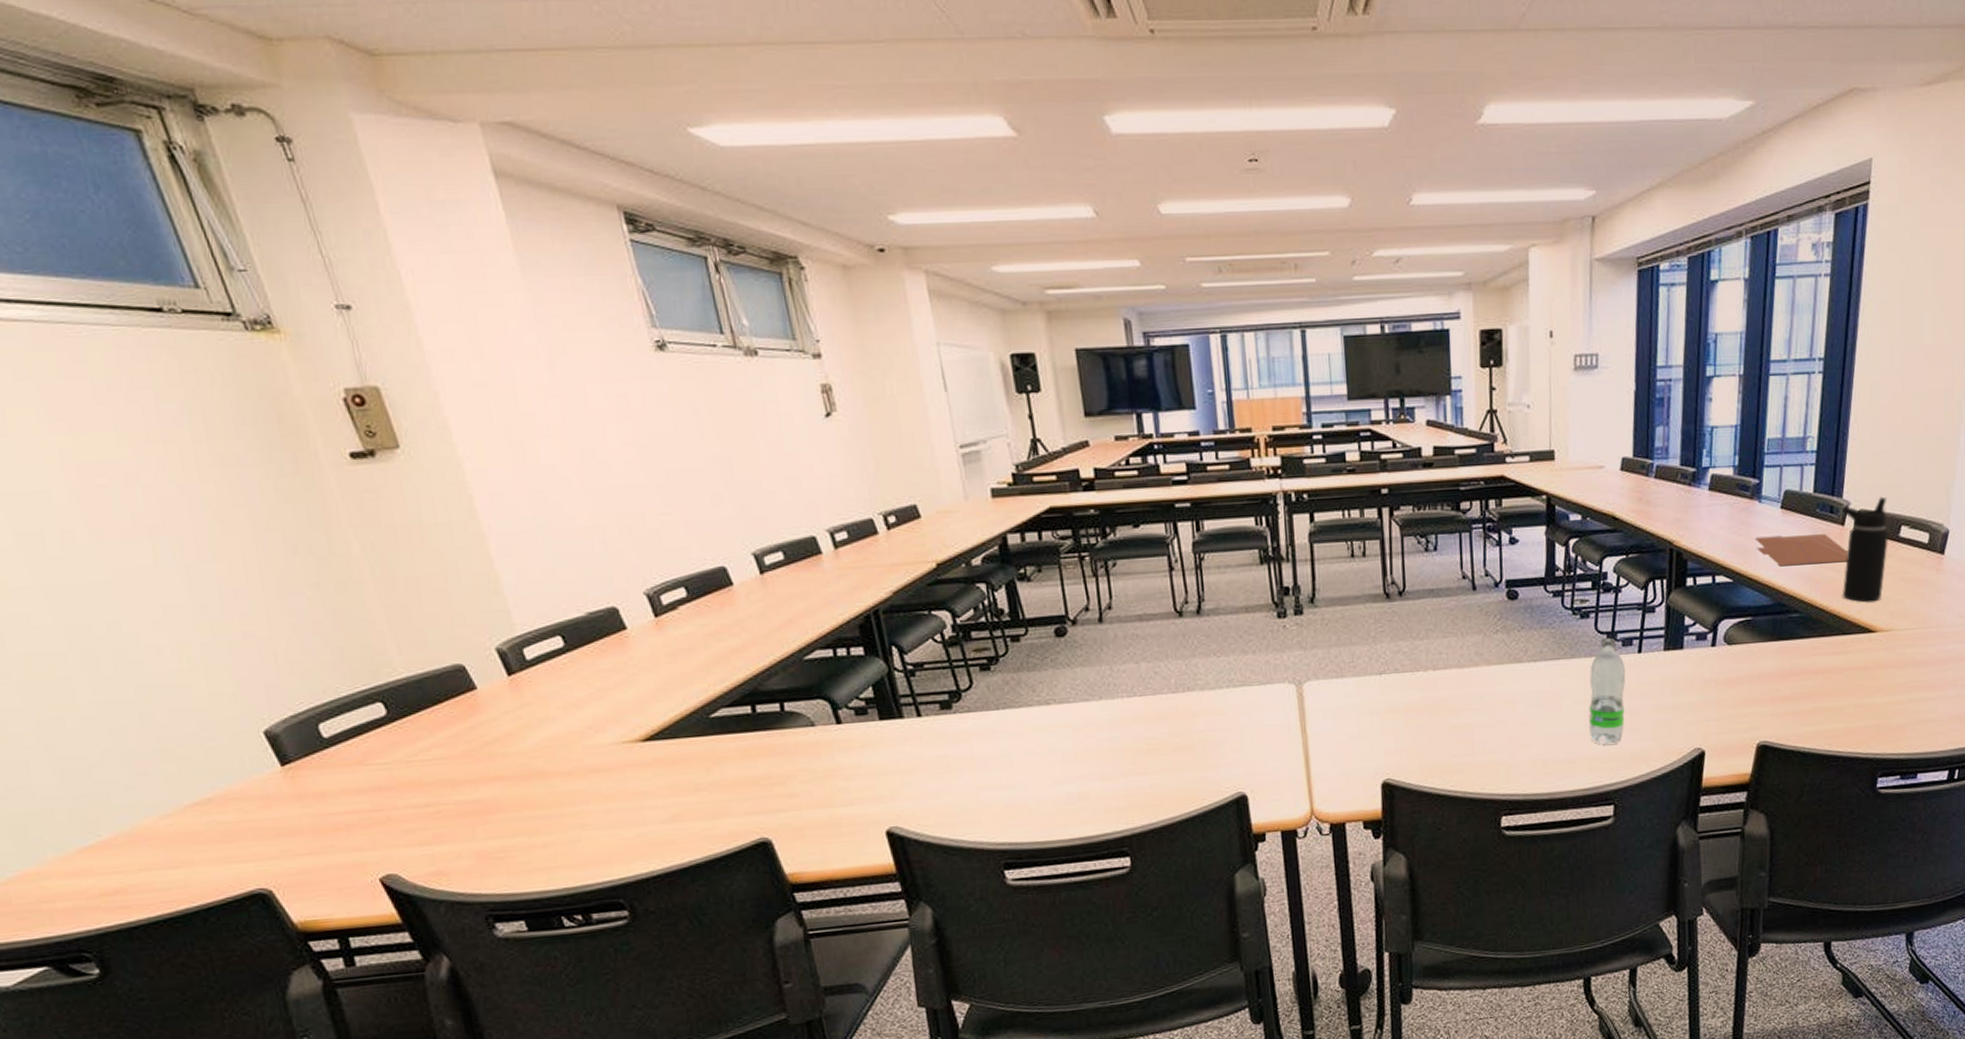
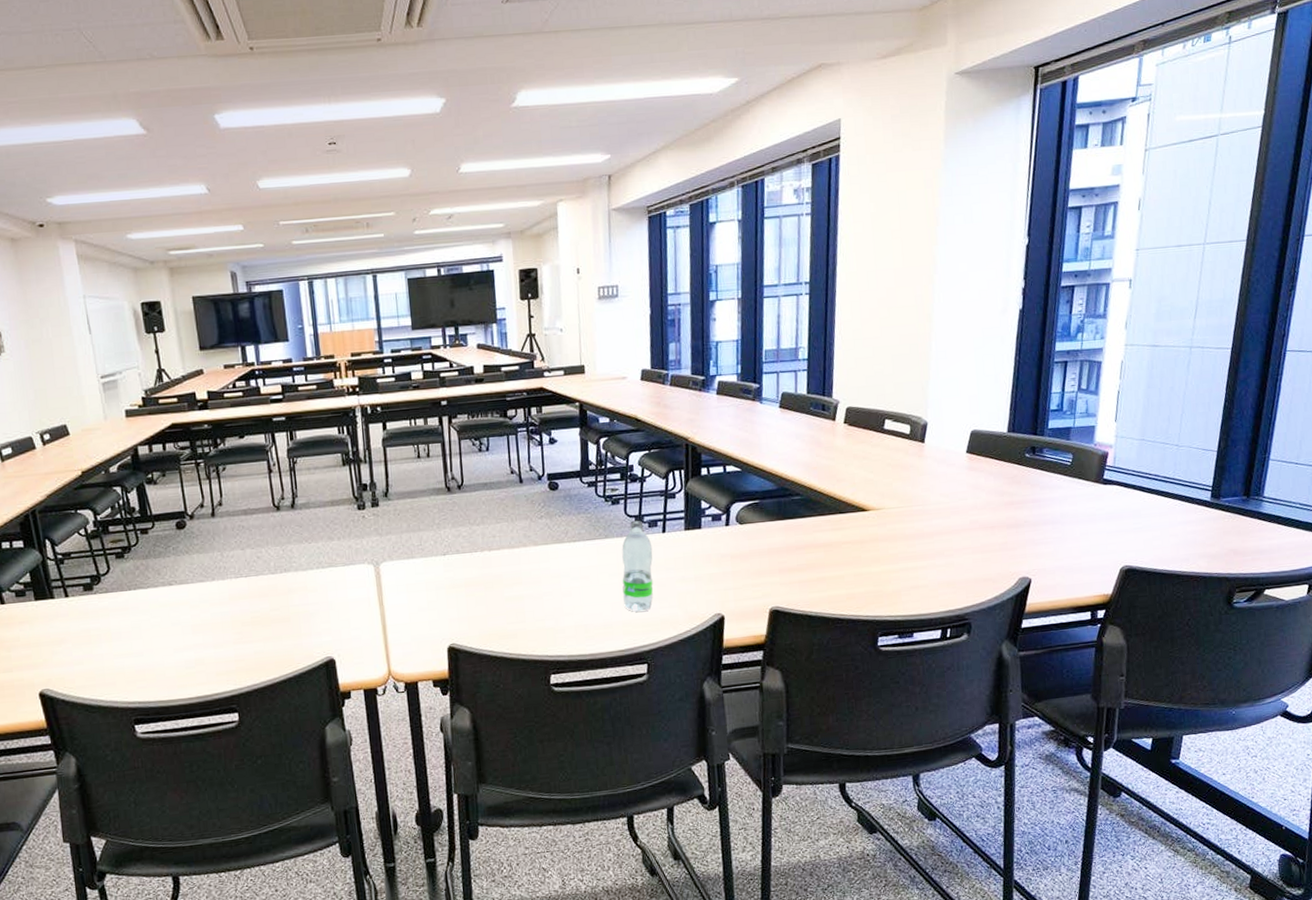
papers: present [1754,534,1849,567] -> none [758,428,841,457]
water bottle: present [1841,496,1888,602] -> none [832,395,875,486]

